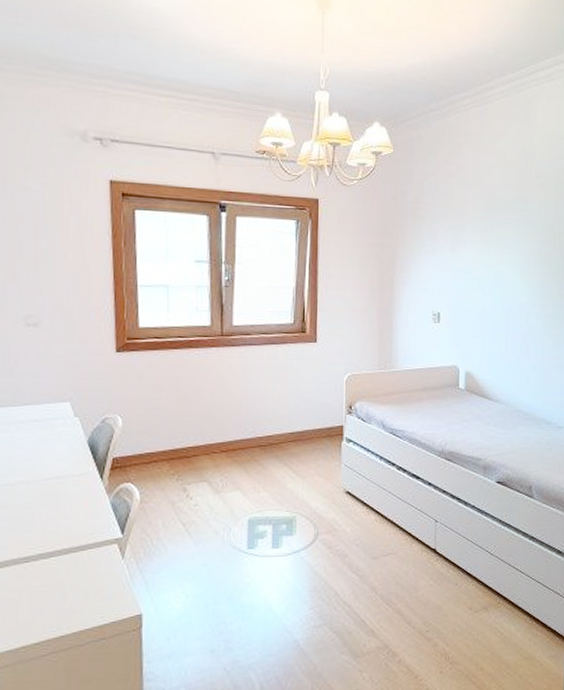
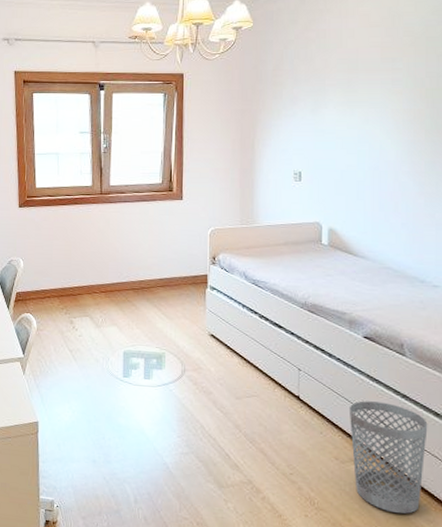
wastebasket: none [482,546,552,655] -> present [348,401,428,514]

